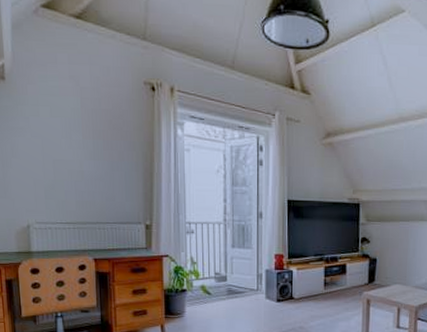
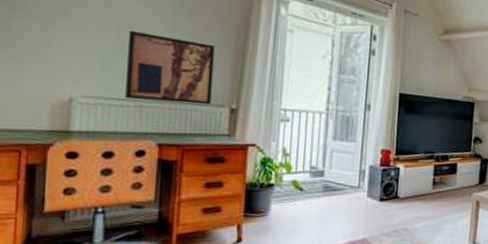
wall art: none [62,163,130,223] -> present [125,30,215,105]

